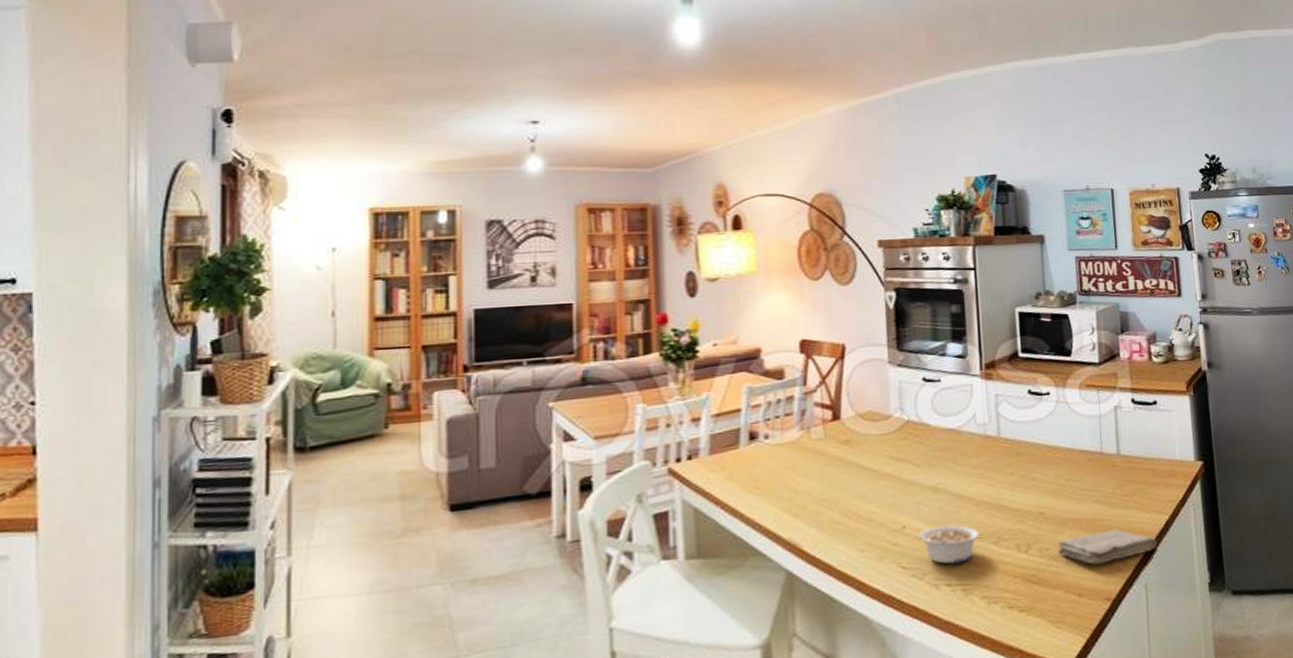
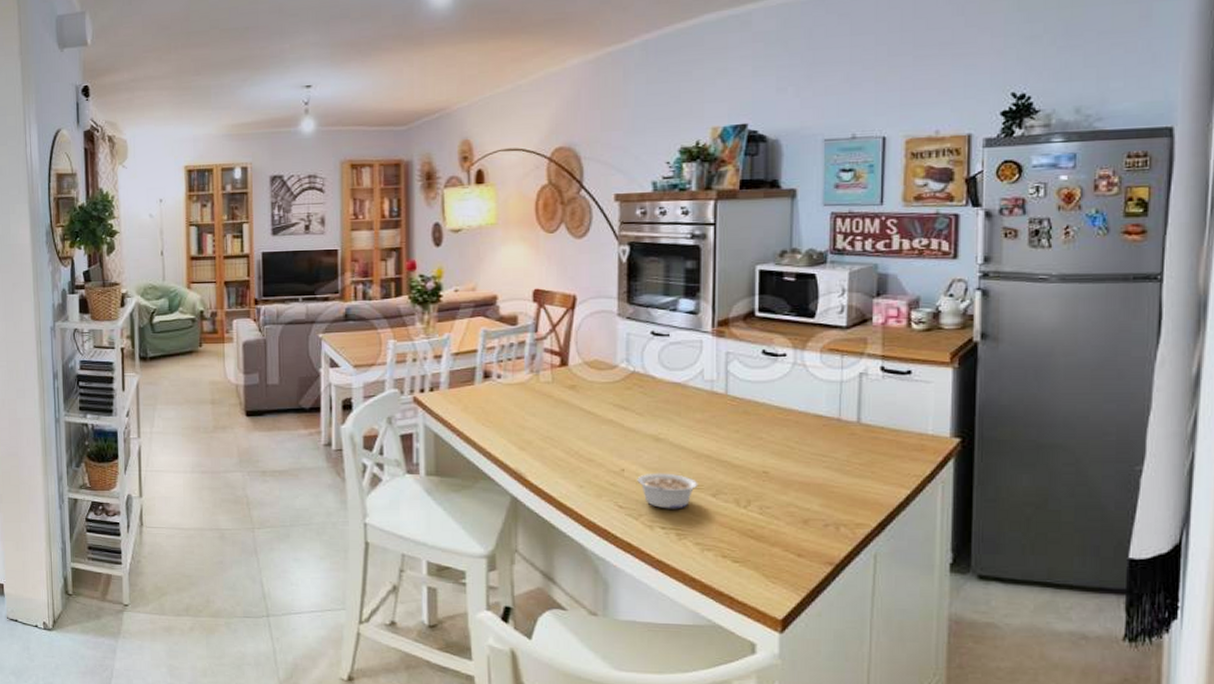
washcloth: present [1058,529,1157,565] -> none [780,496,894,529]

